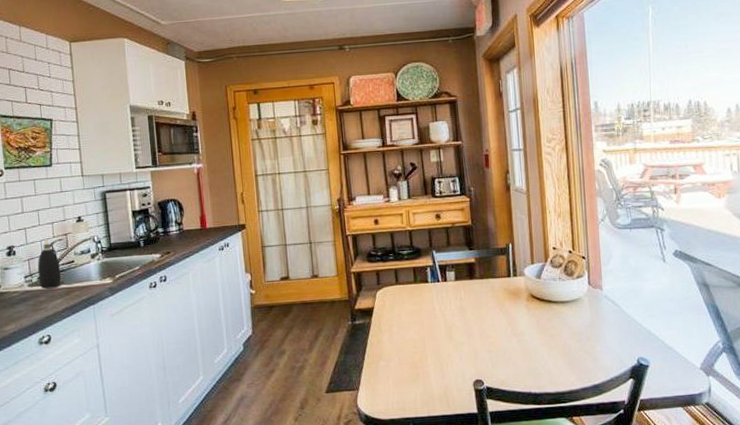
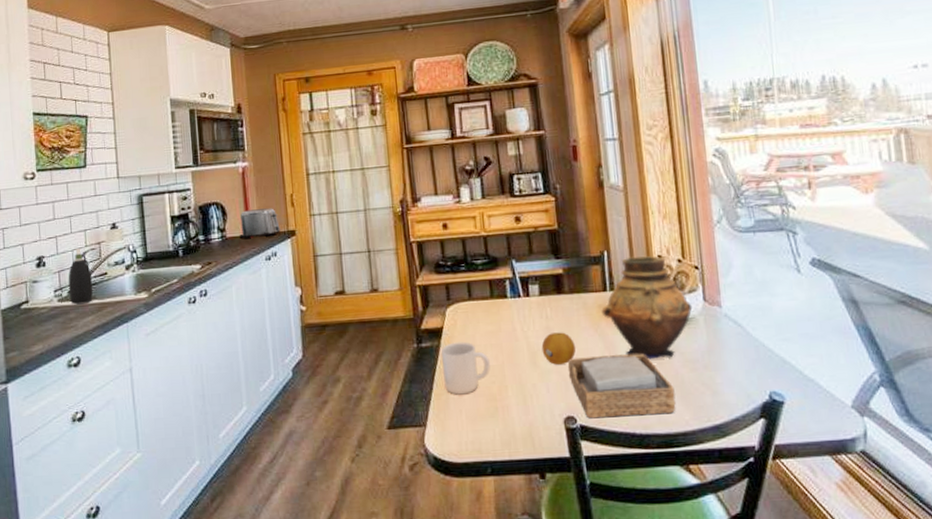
toaster: none [195,205,232,232] -> present [240,208,280,239]
mug: none [372,319,413,365] -> present [441,341,490,396]
fruit: none [456,311,484,338] -> present [541,332,576,365]
napkin holder: none [477,328,564,381] -> present [567,353,676,419]
vase: none [506,247,580,333] -> present [601,255,693,360]

